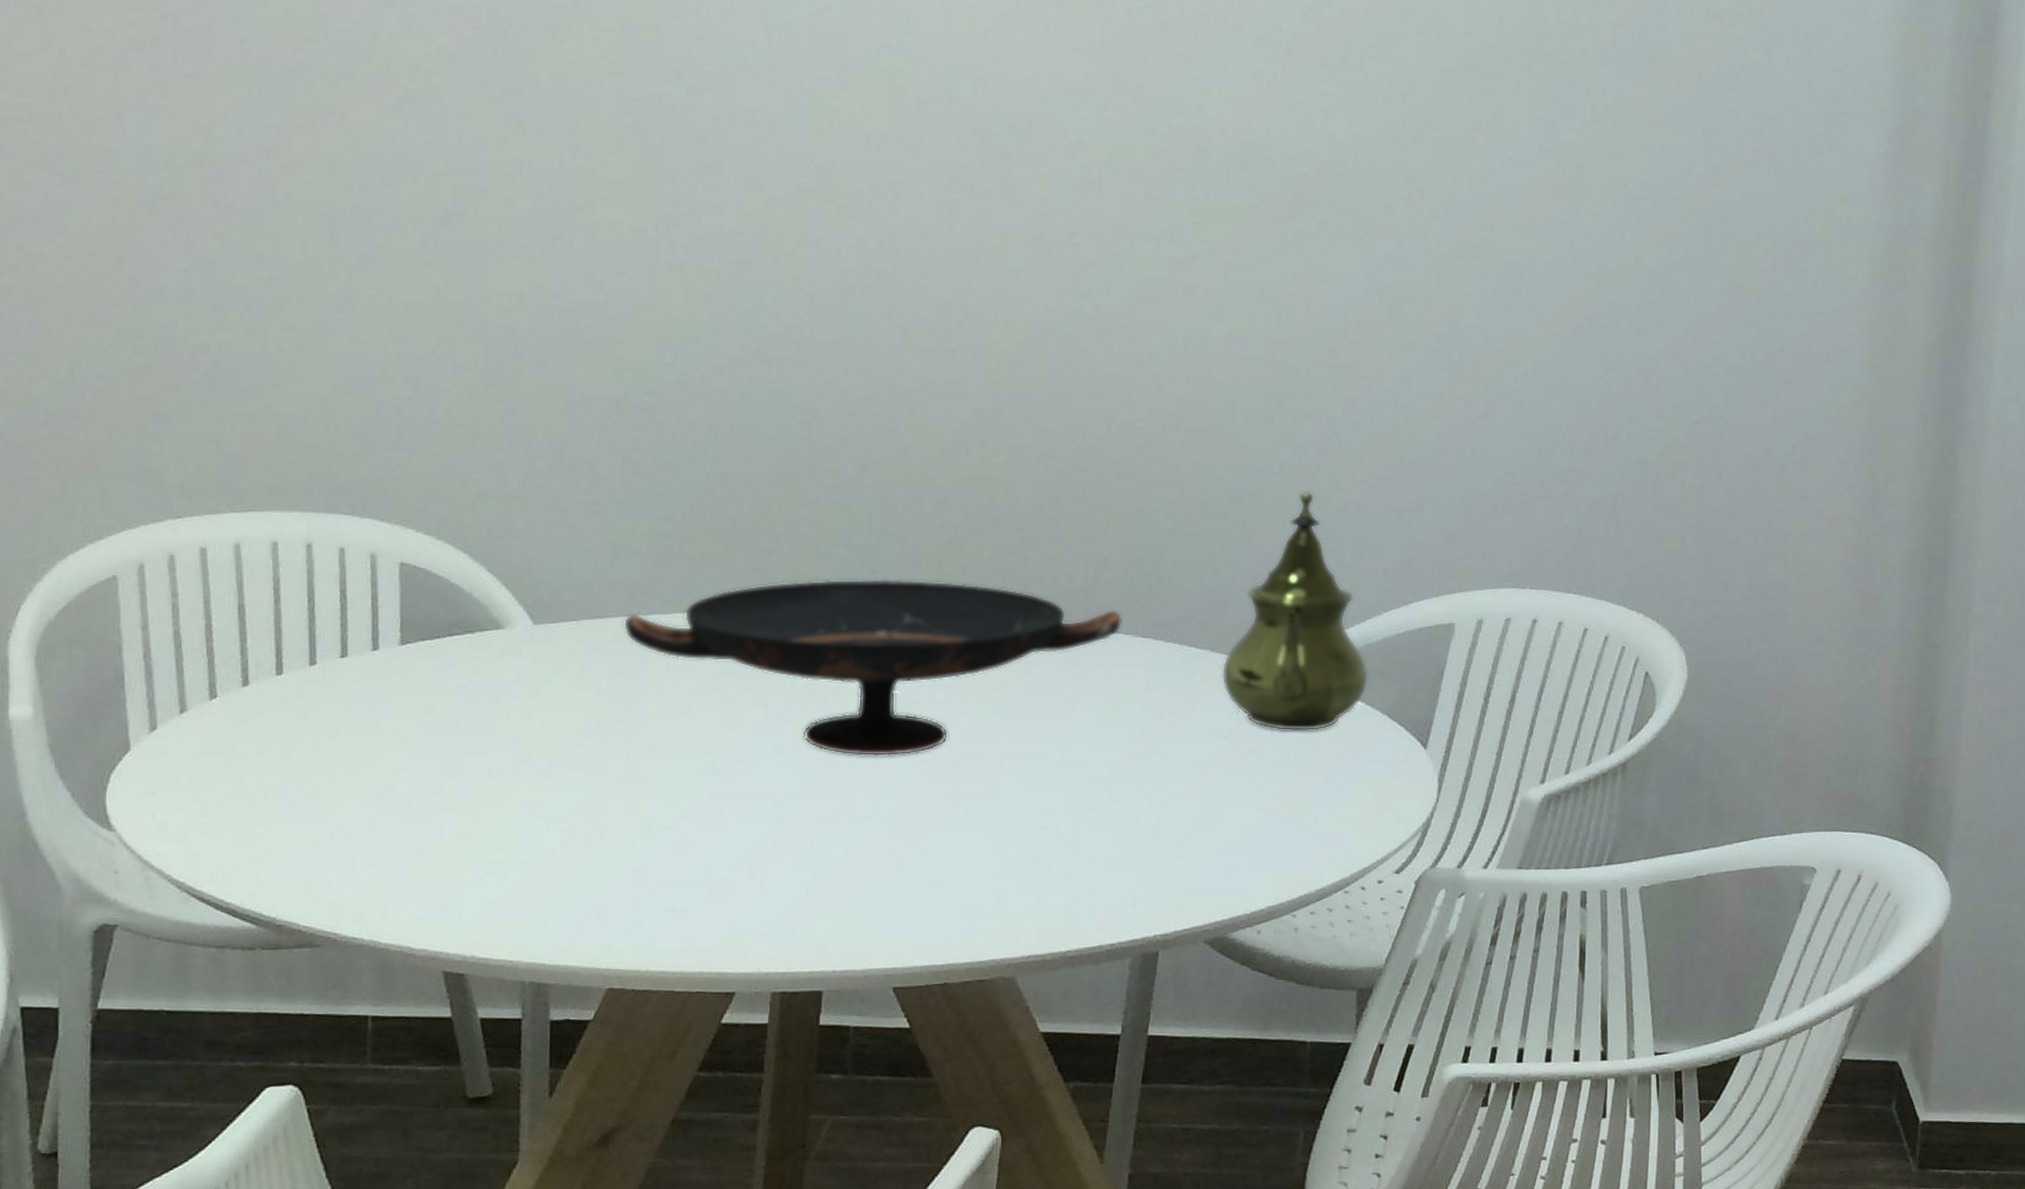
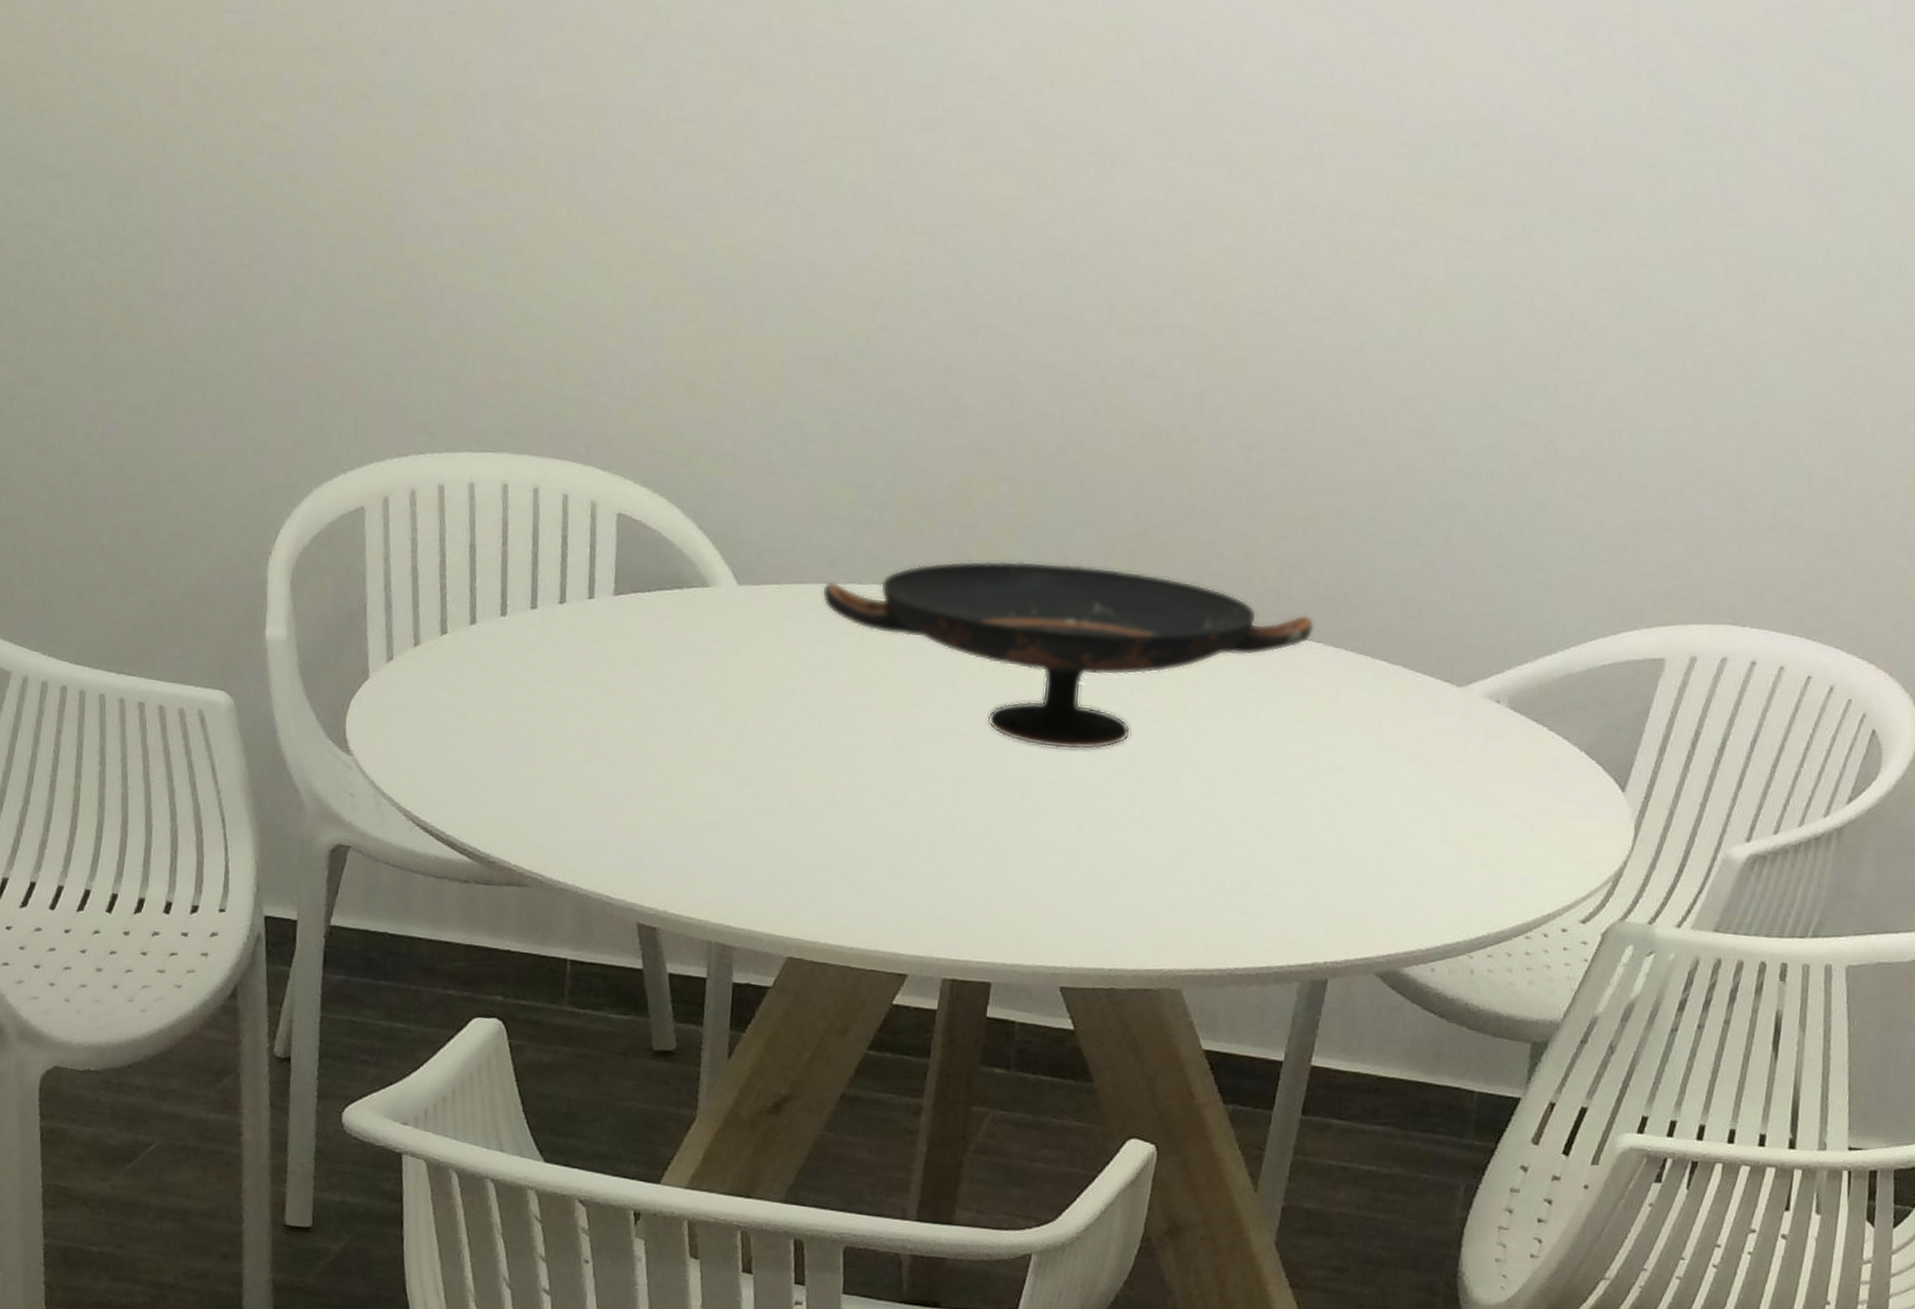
teapot: present [1221,491,1370,731] -> none [1412,502,1569,763]

